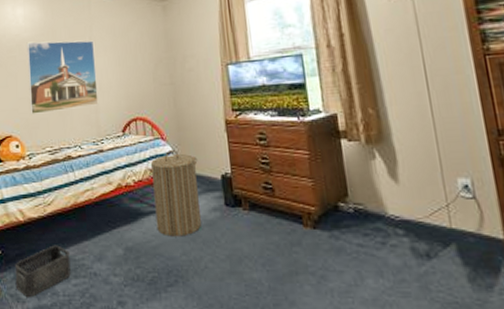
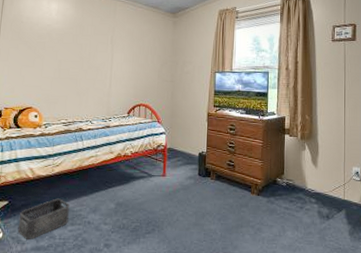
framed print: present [26,40,99,114] -> none [51,32,115,92]
laundry hamper: present [147,149,201,237] -> none [143,130,183,197]

